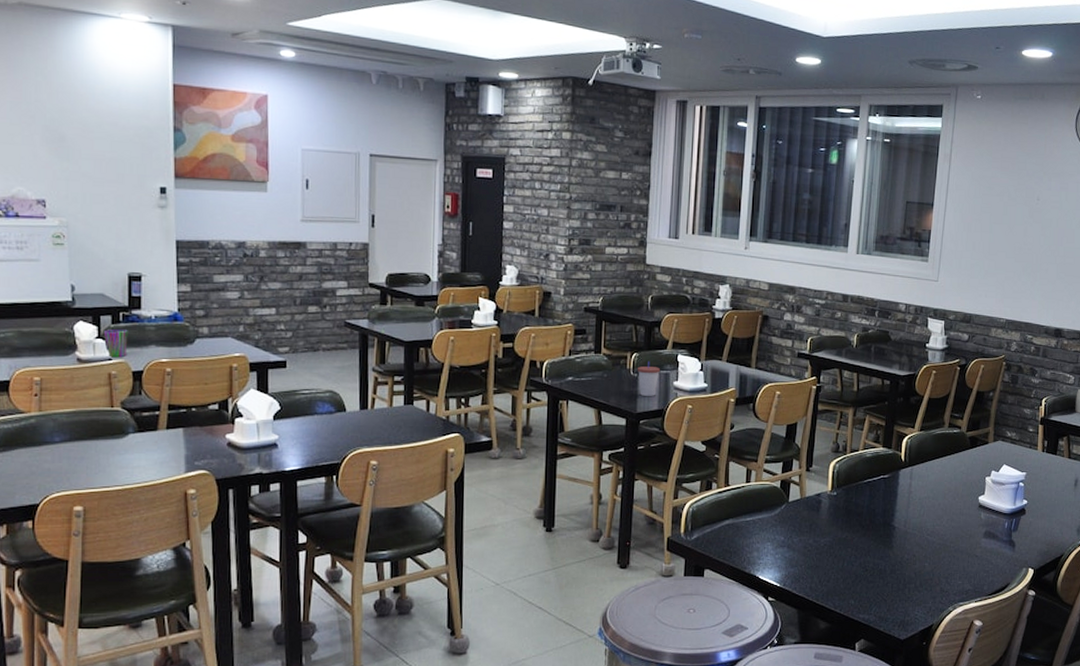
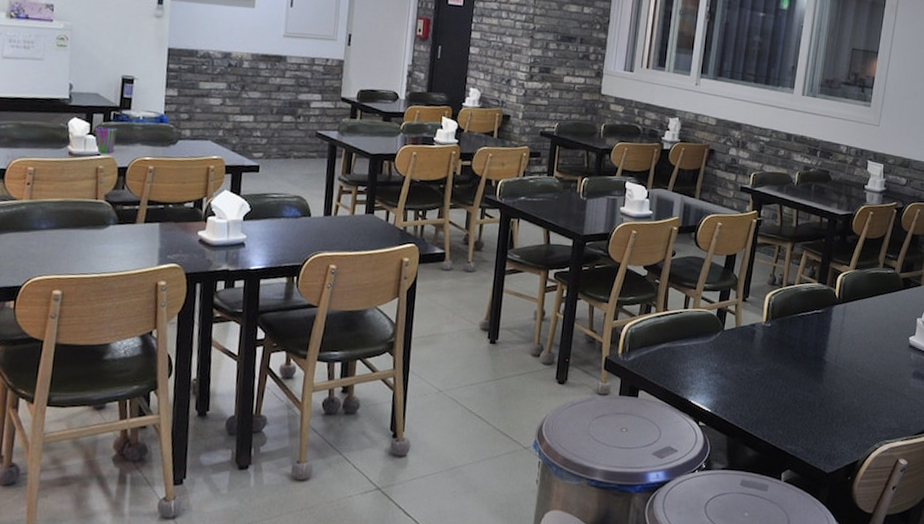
cup: present [636,360,660,396] -> none [586,185,608,220]

